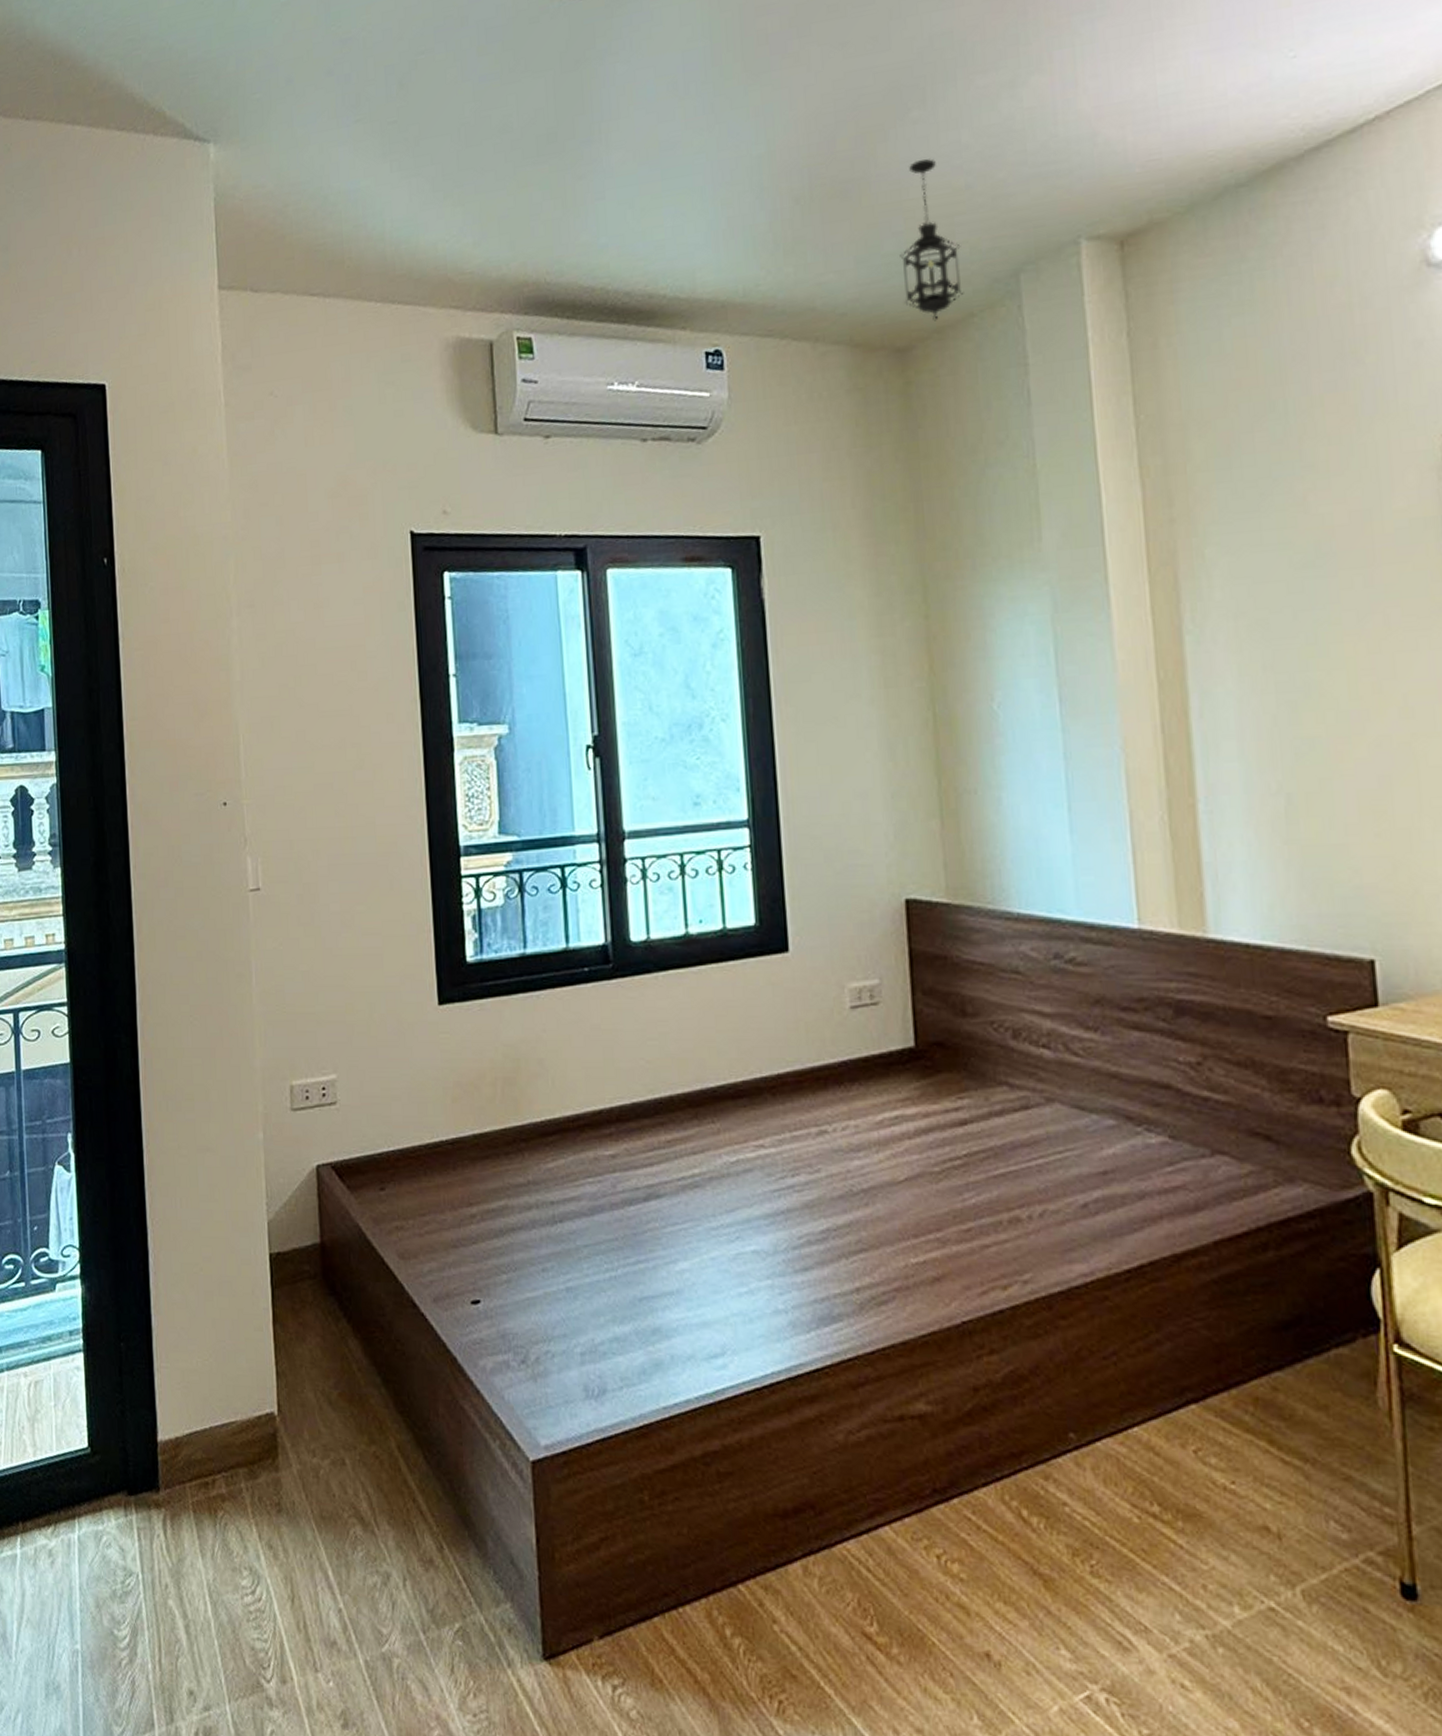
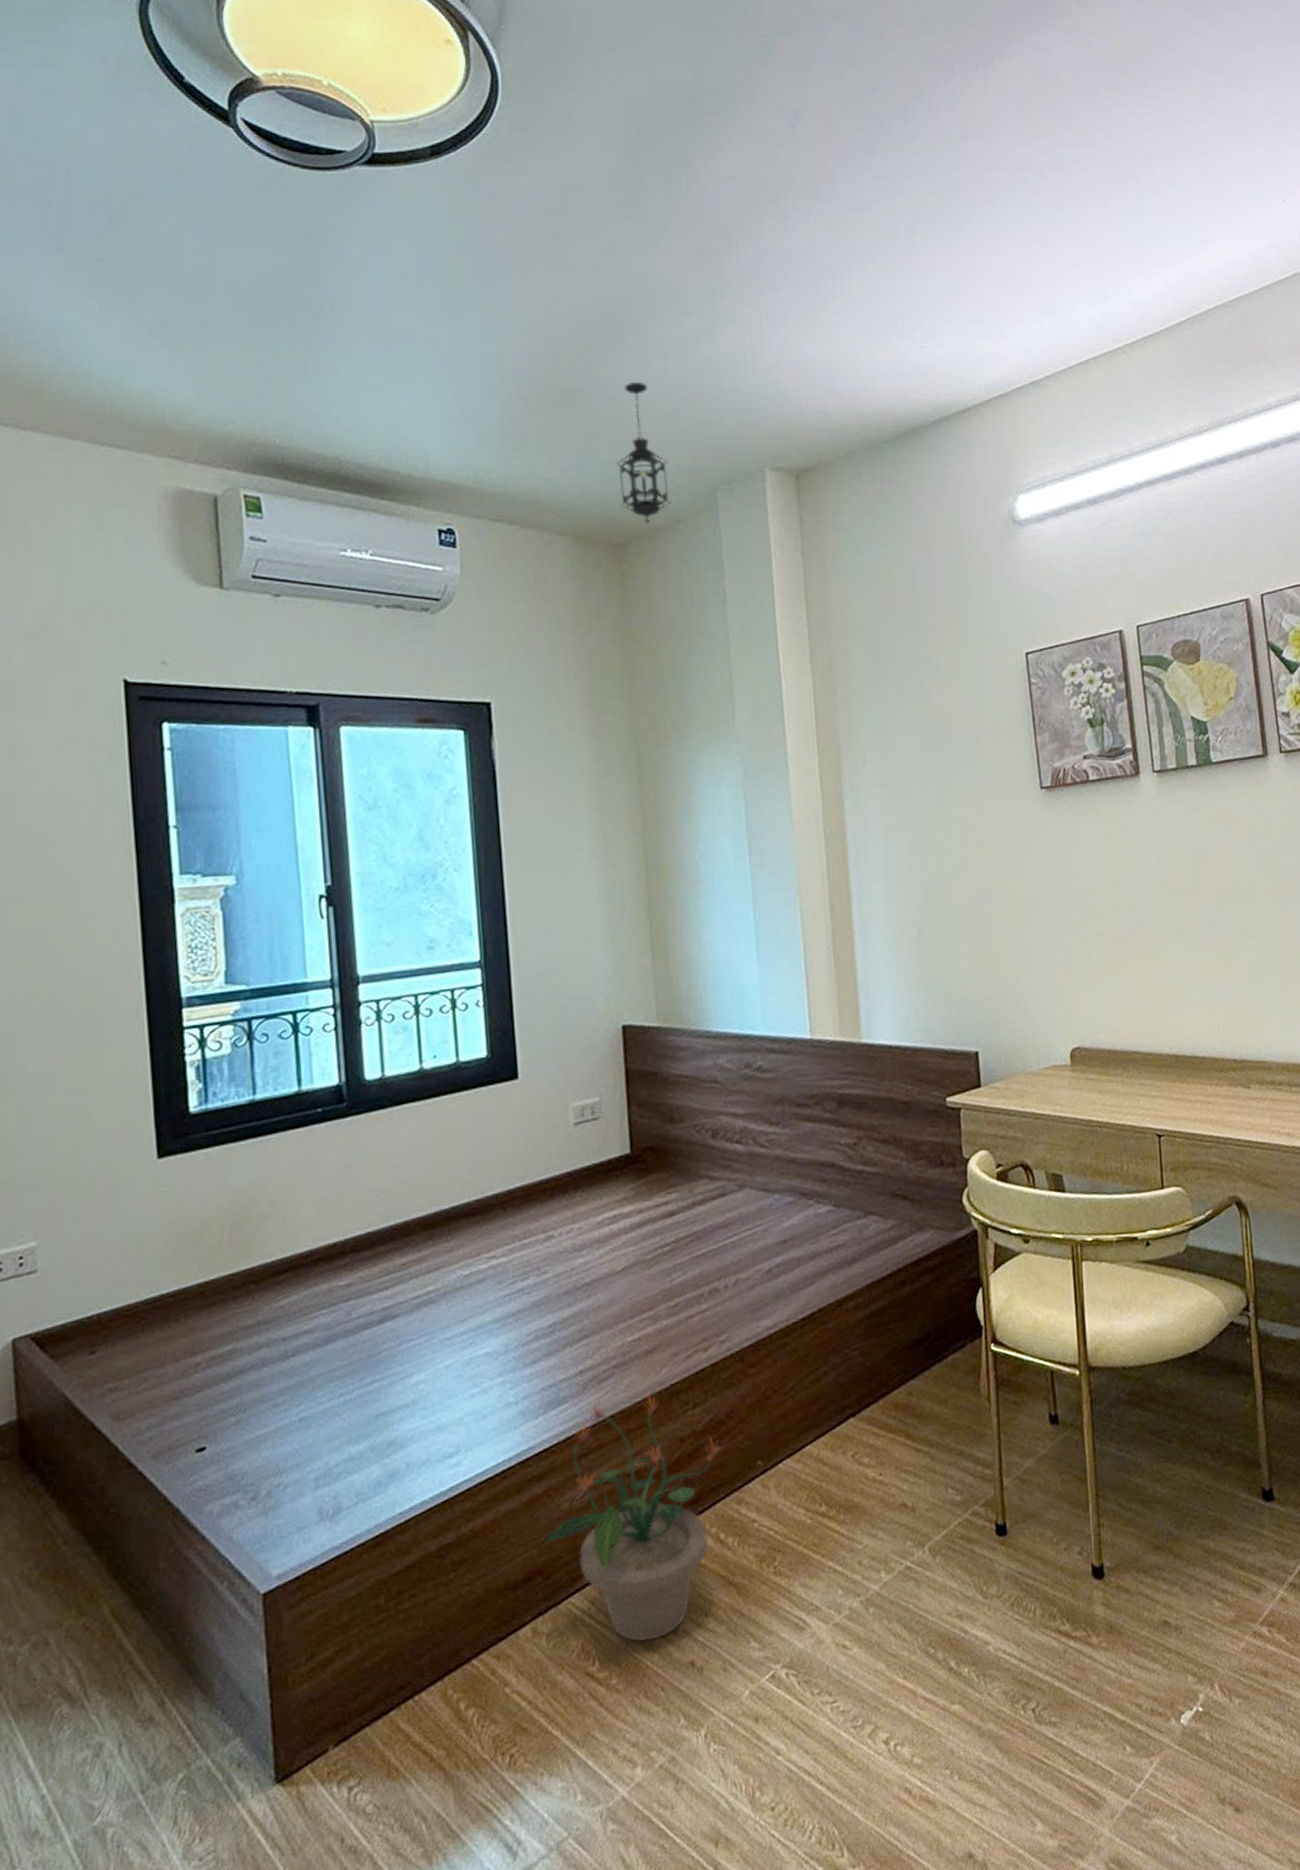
potted plant: none [814,1327,1026,1616] -> present [542,1393,723,1642]

